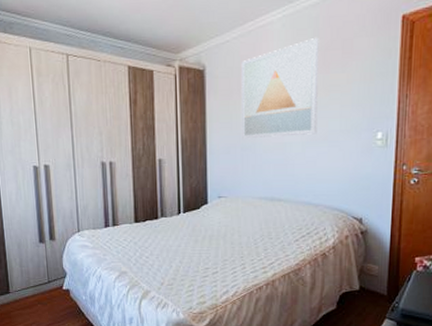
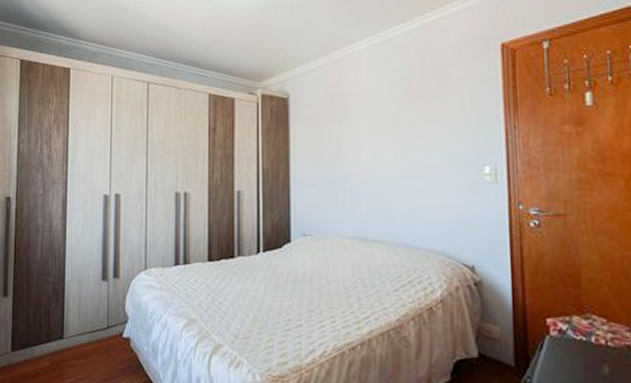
wall art: present [242,37,319,139] -> none [328,65,414,171]

